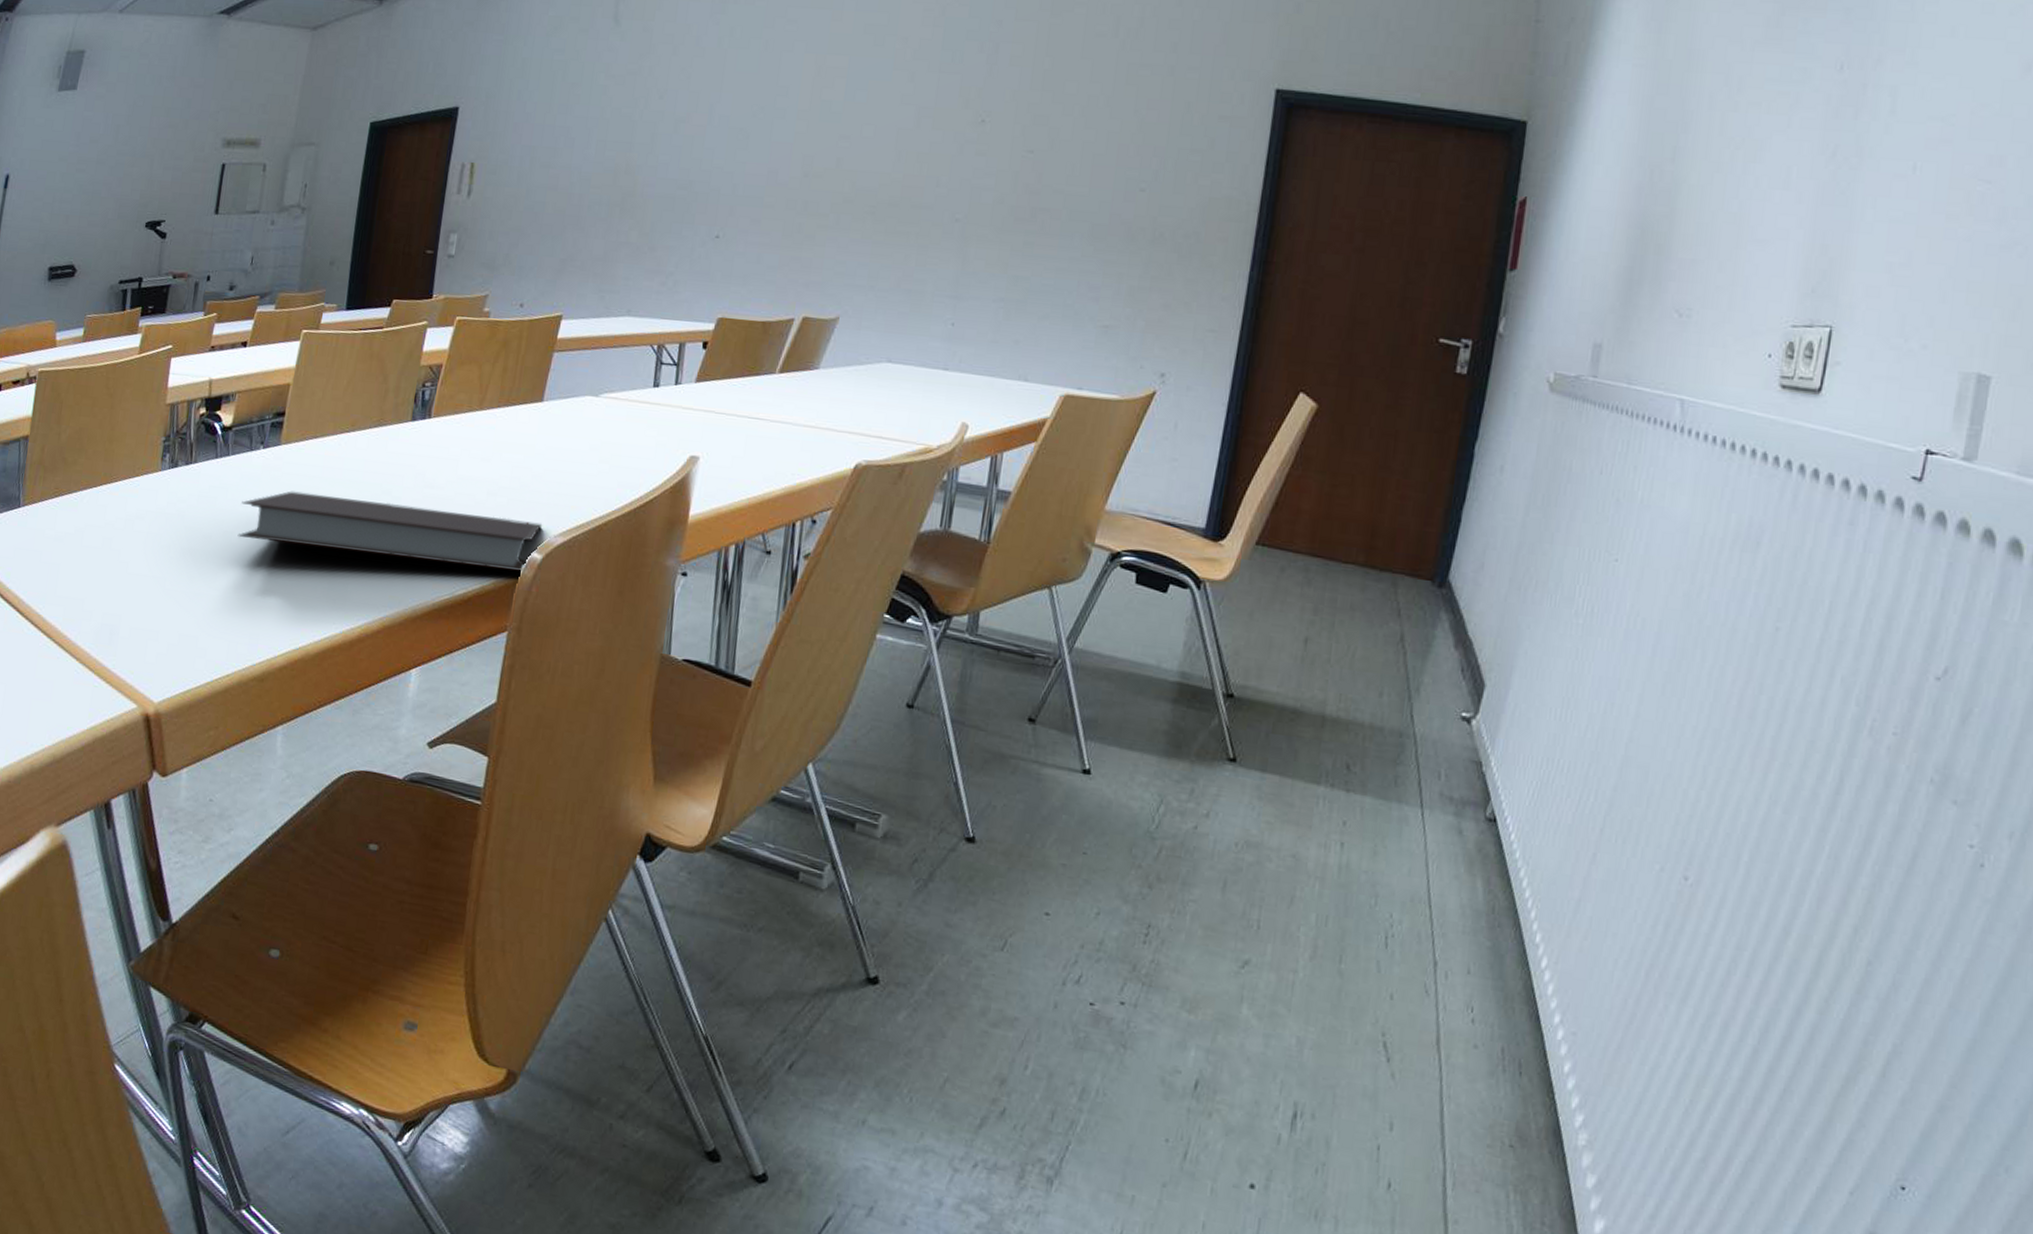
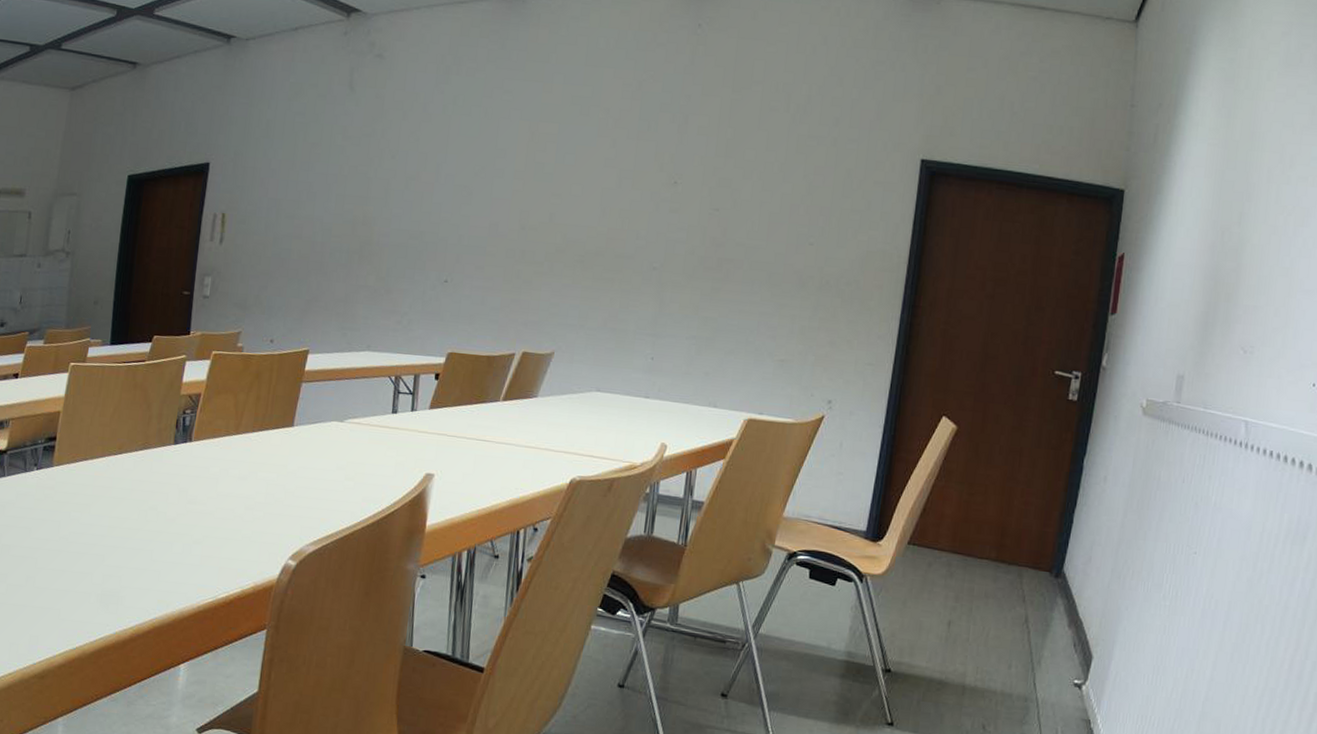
notebook: present [237,491,543,572] -> none [15,507,296,577]

